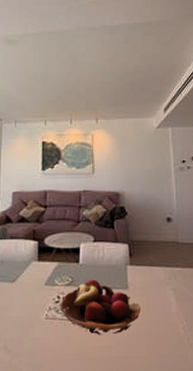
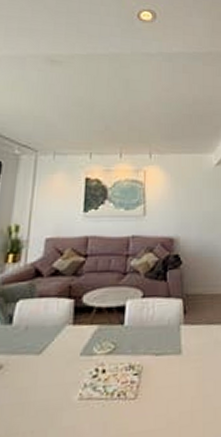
fruit basket: present [60,279,140,335] -> none [98,344,195,416]

